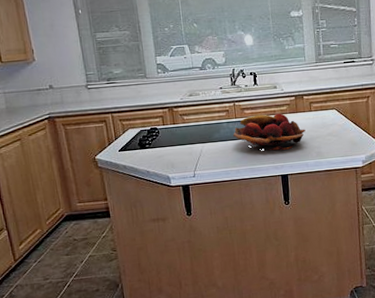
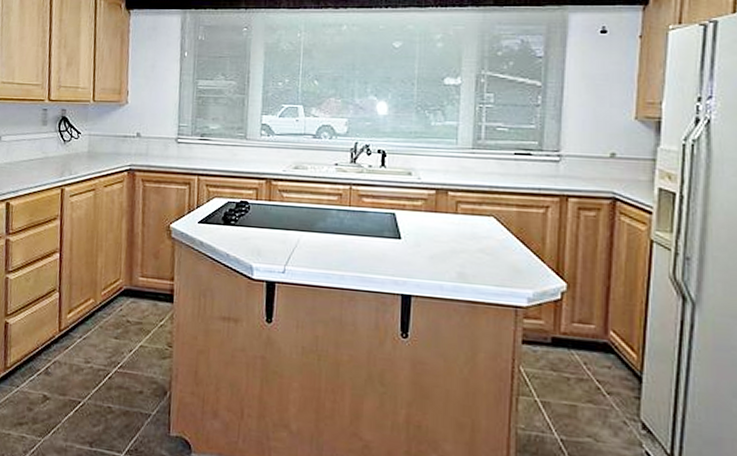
fruit basket: present [232,113,306,151] -> none [342,206,445,261]

